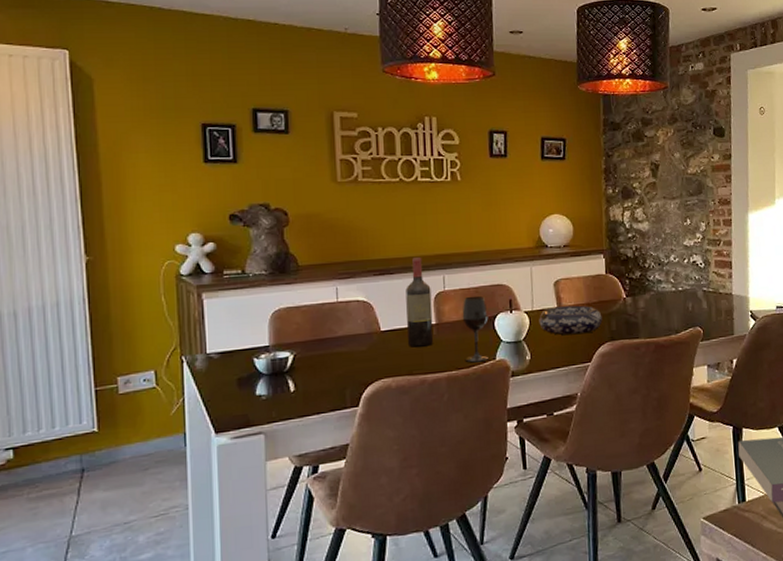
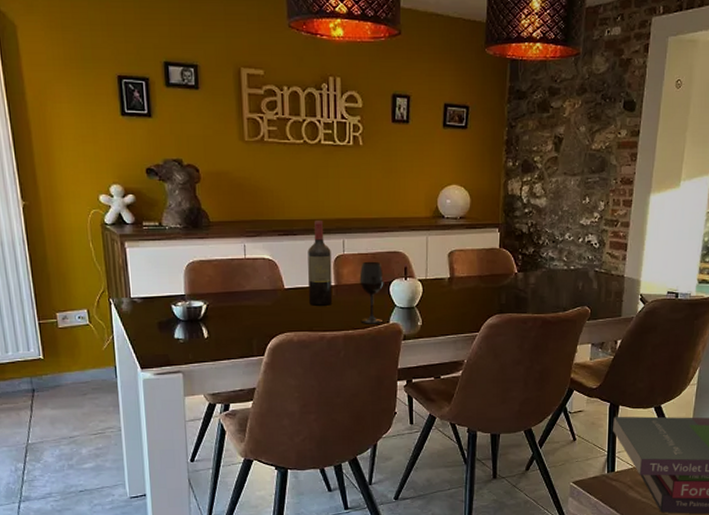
decorative bowl: present [539,305,603,336] -> none [432,277,493,305]

